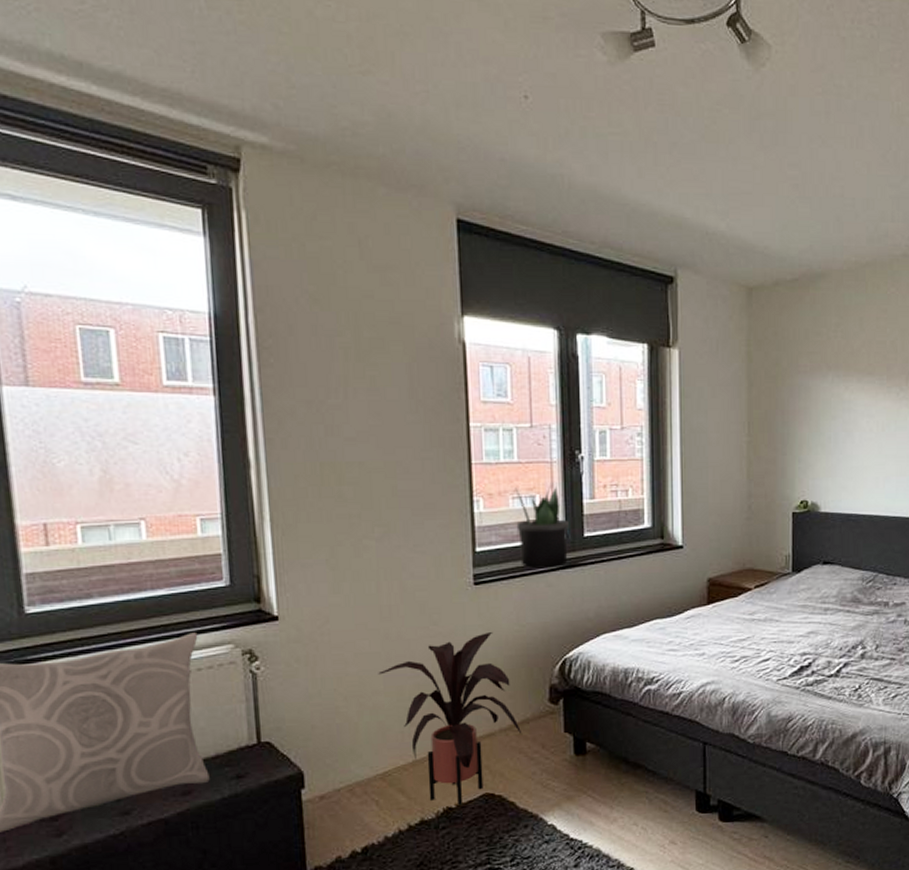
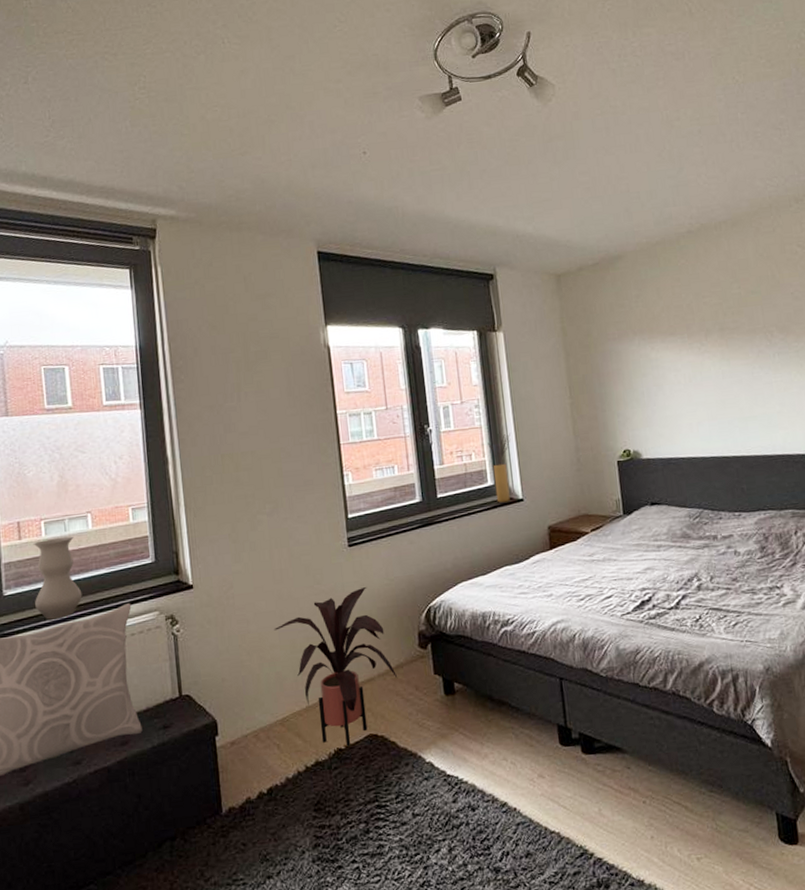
vase: none [65,546,133,646] -> present [33,536,83,620]
planter: present [515,485,569,569] -> none [377,456,425,529]
vase: none [648,470,676,548] -> present [487,434,511,503]

